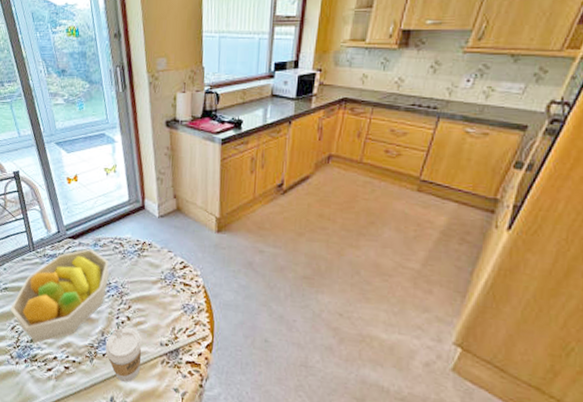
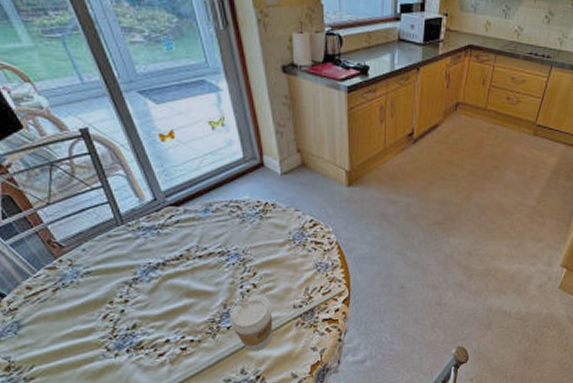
fruit bowl: present [10,248,109,343] -> none [98,215,226,329]

